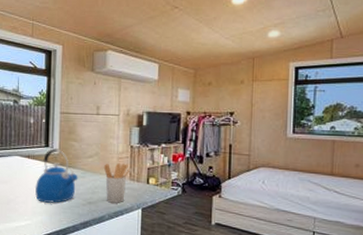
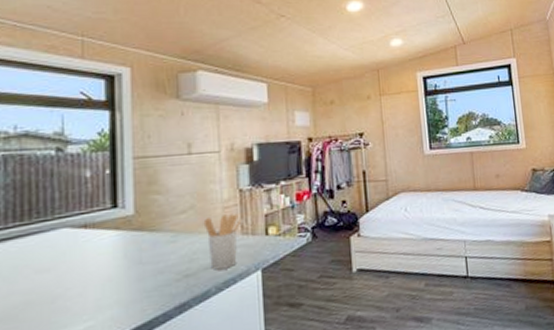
kettle: present [34,148,78,203] -> none [97,208,167,289]

